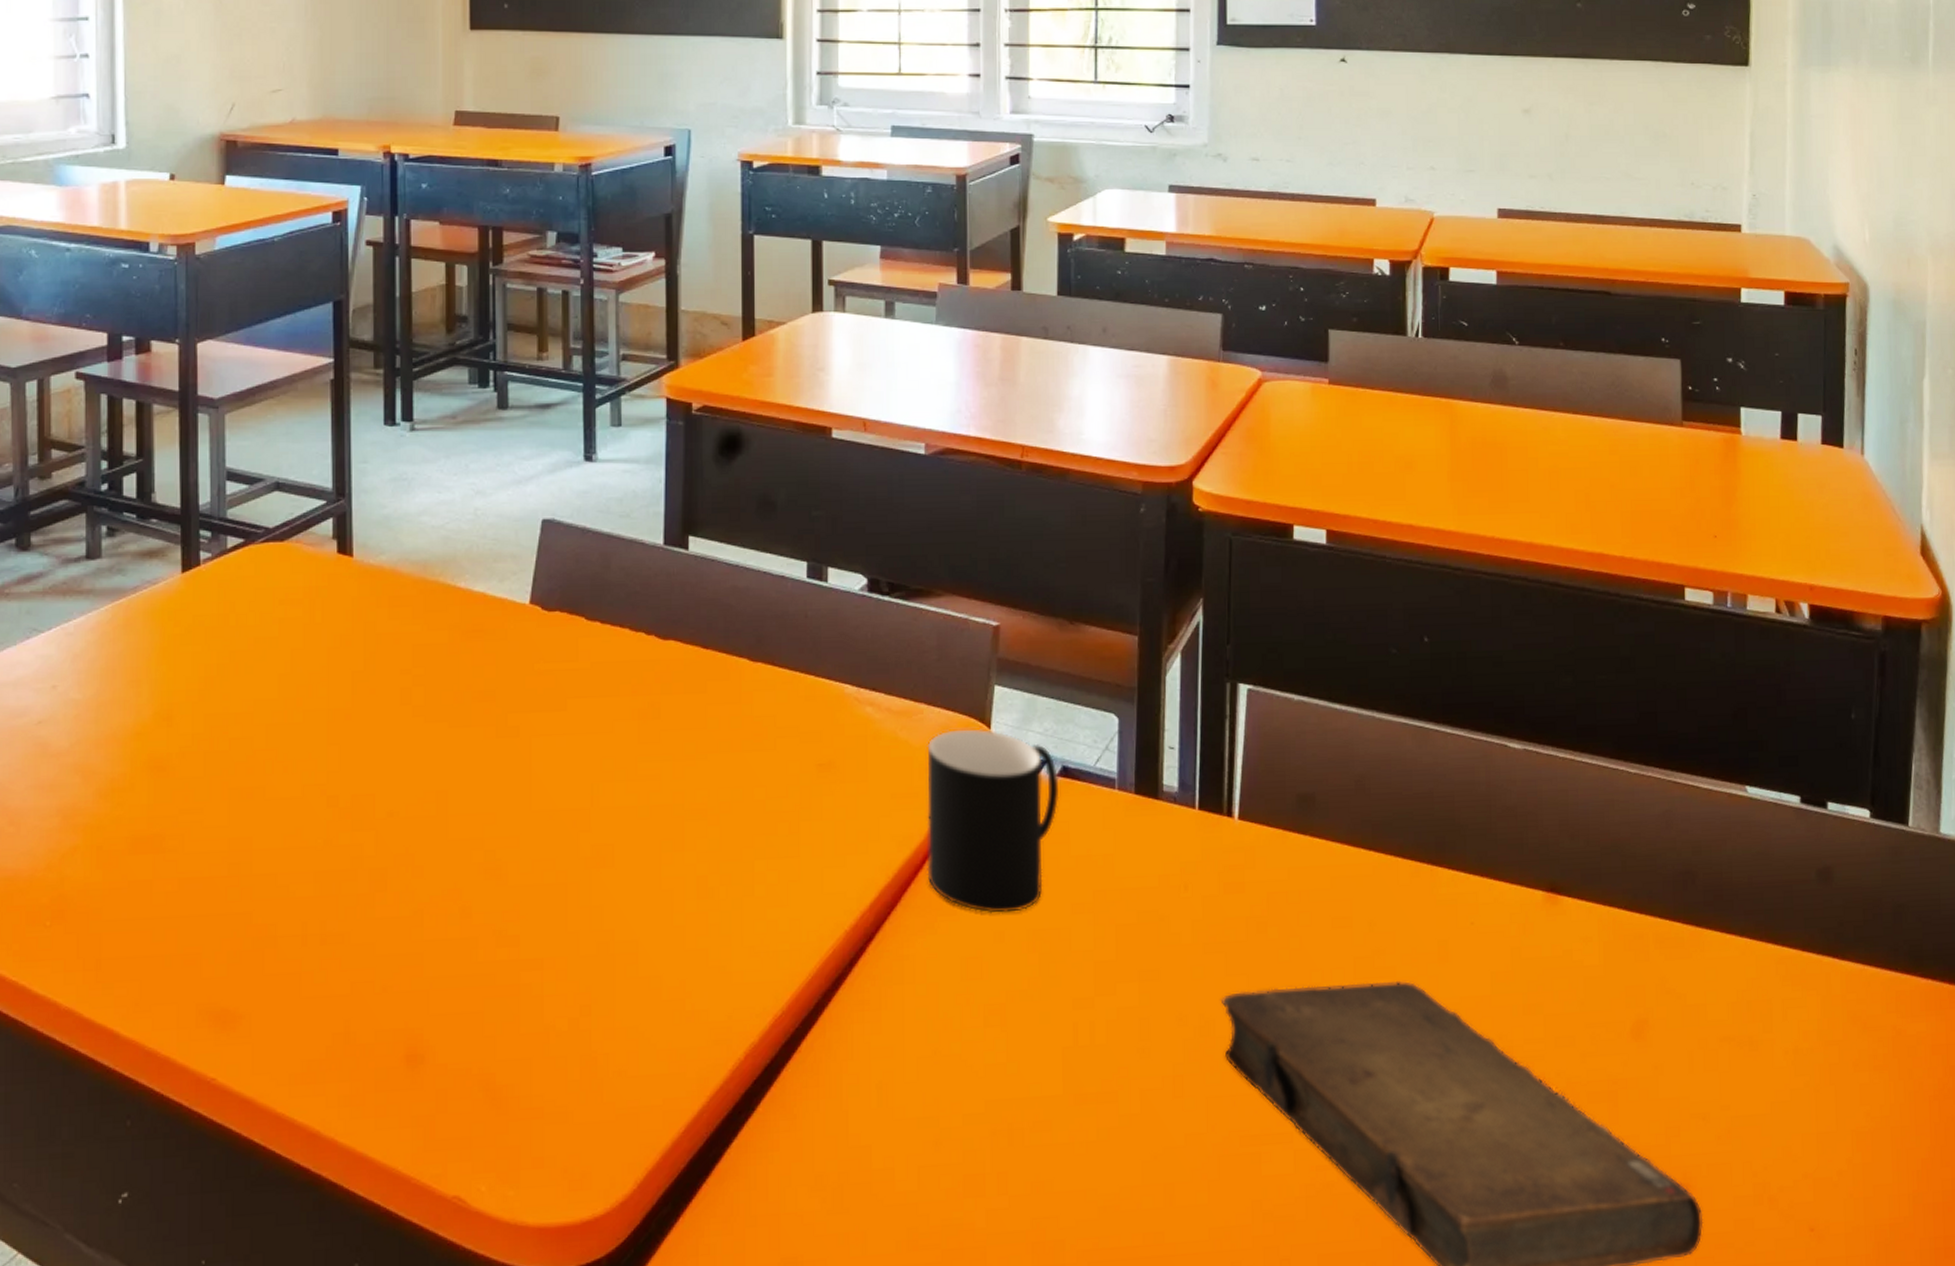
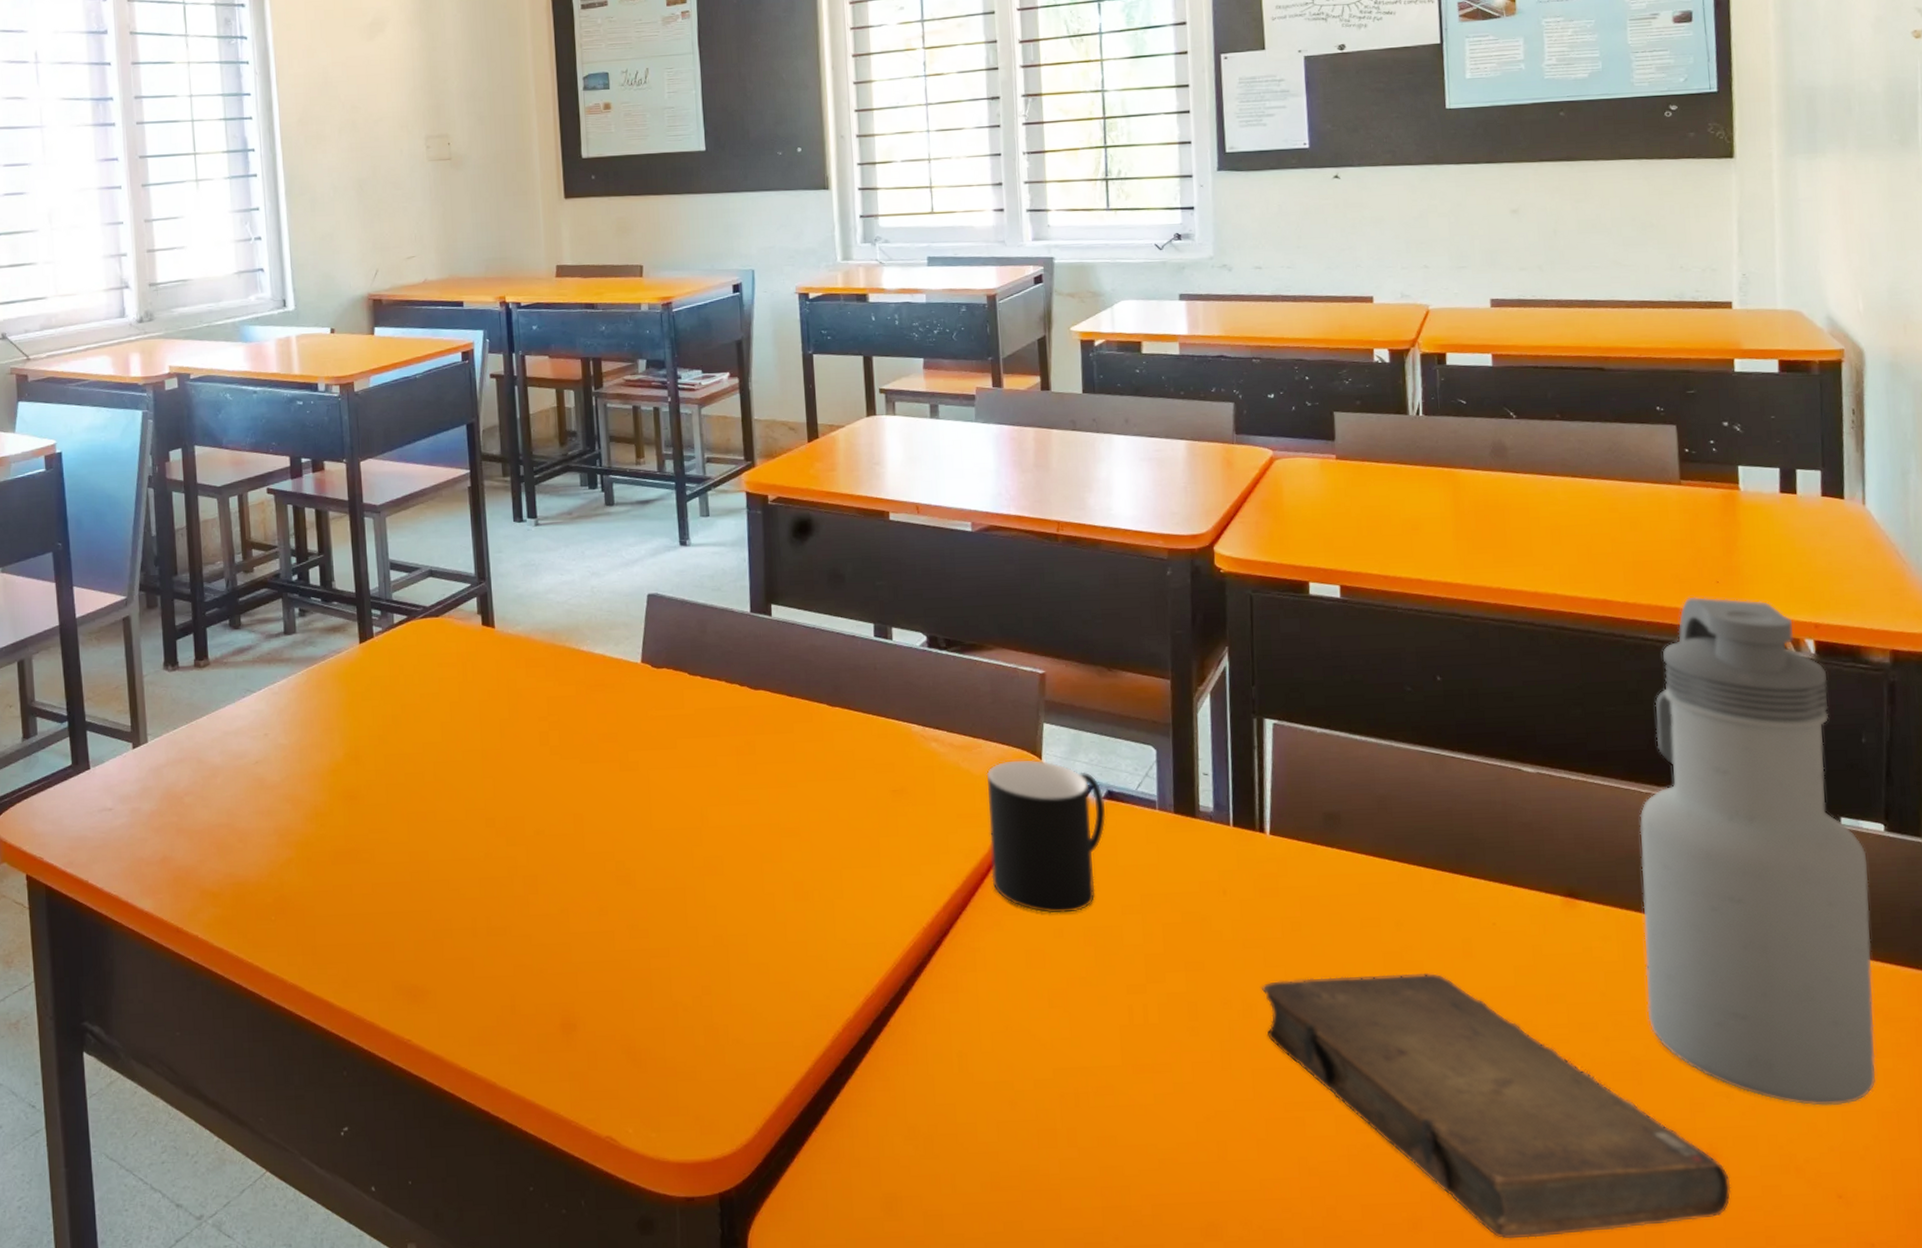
water bottle: none [1626,552,1853,1127] -> present [1639,596,1876,1106]

